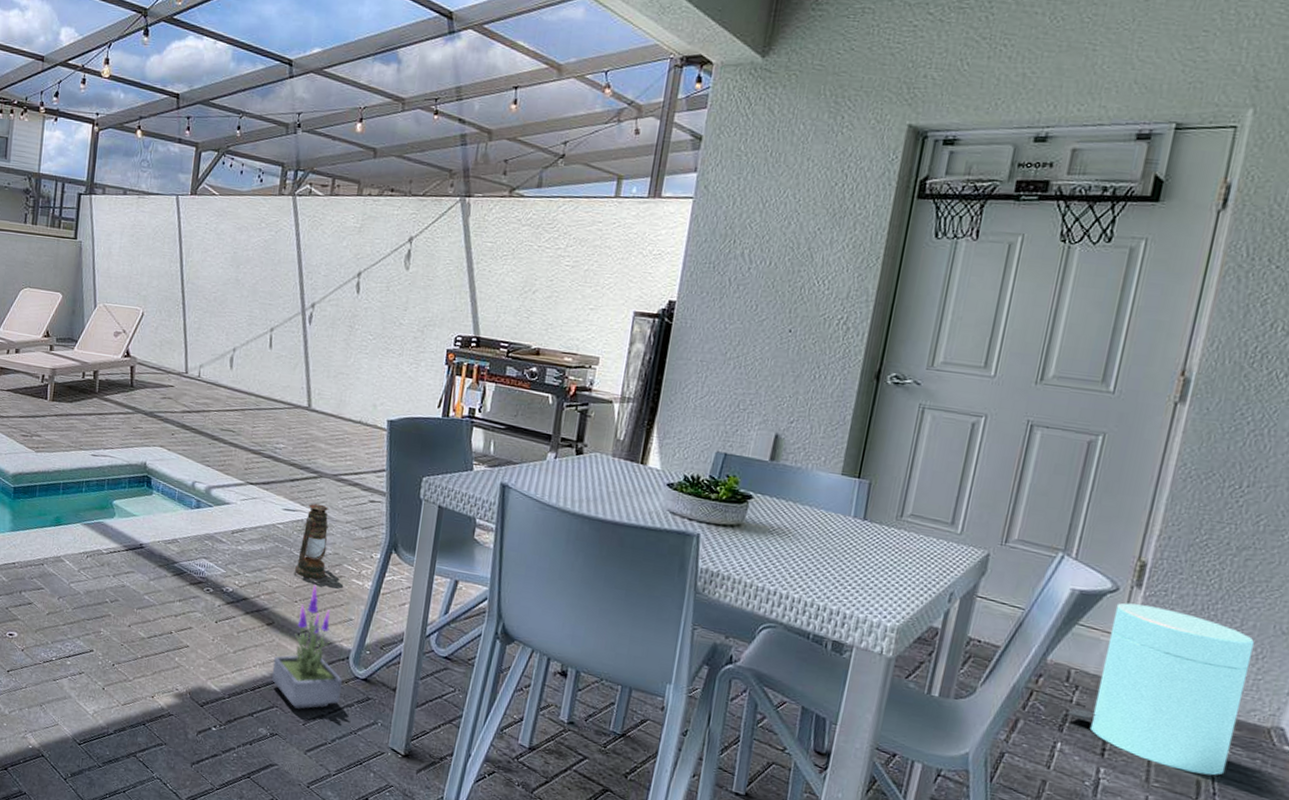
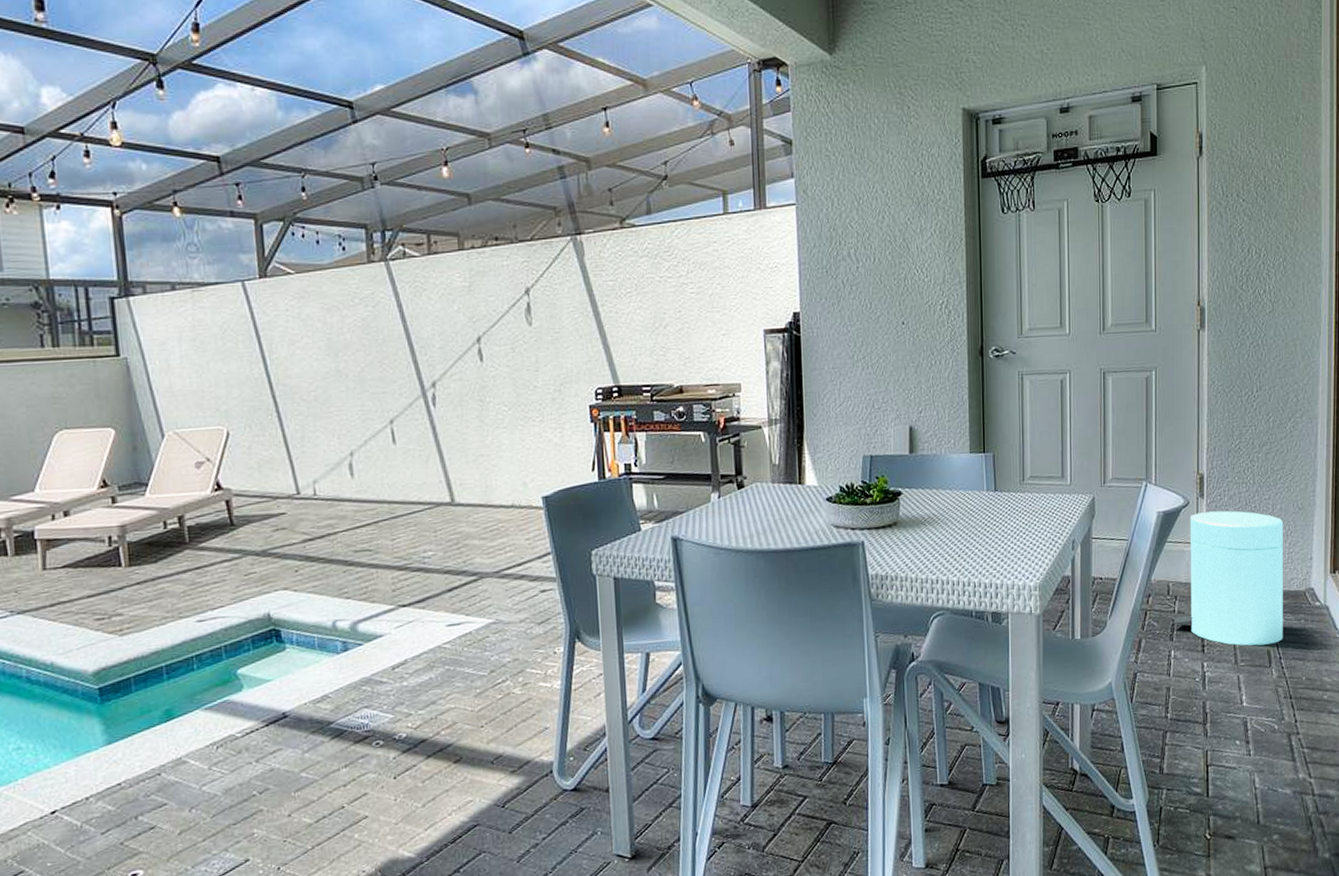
potted plant: present [271,585,342,709] -> none [470,701,552,847]
lantern: present [290,503,329,579] -> none [463,608,509,696]

